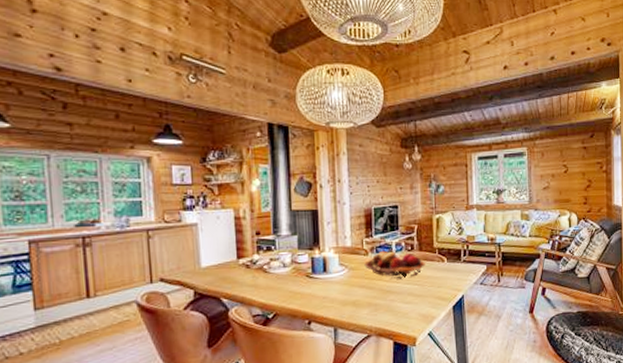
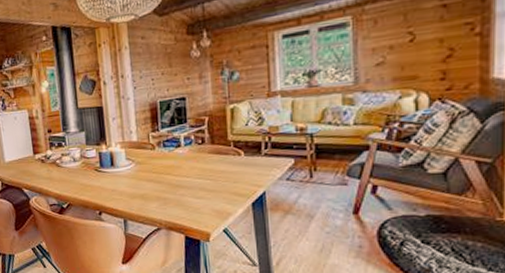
fruit basket: present [364,250,425,280] -> none [151,144,219,174]

